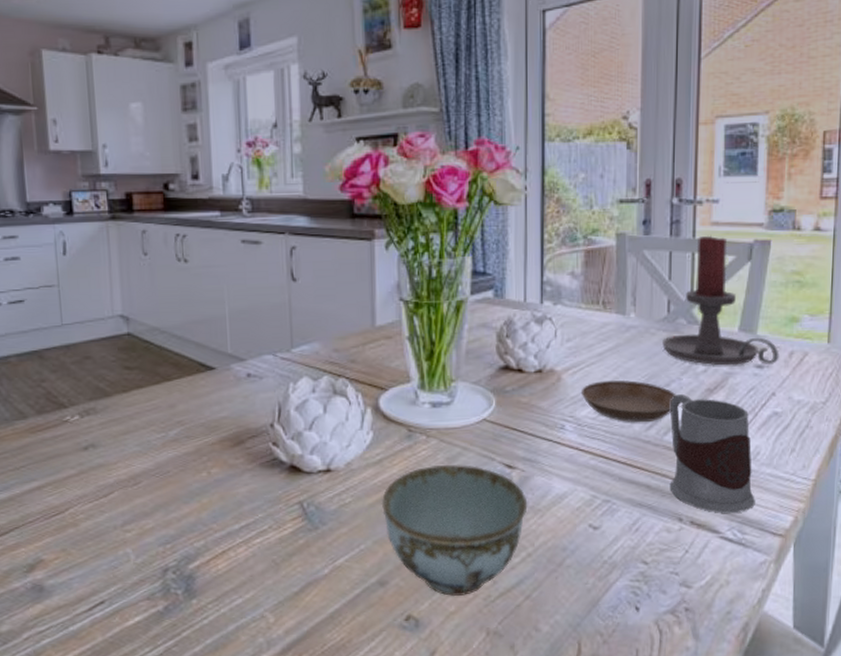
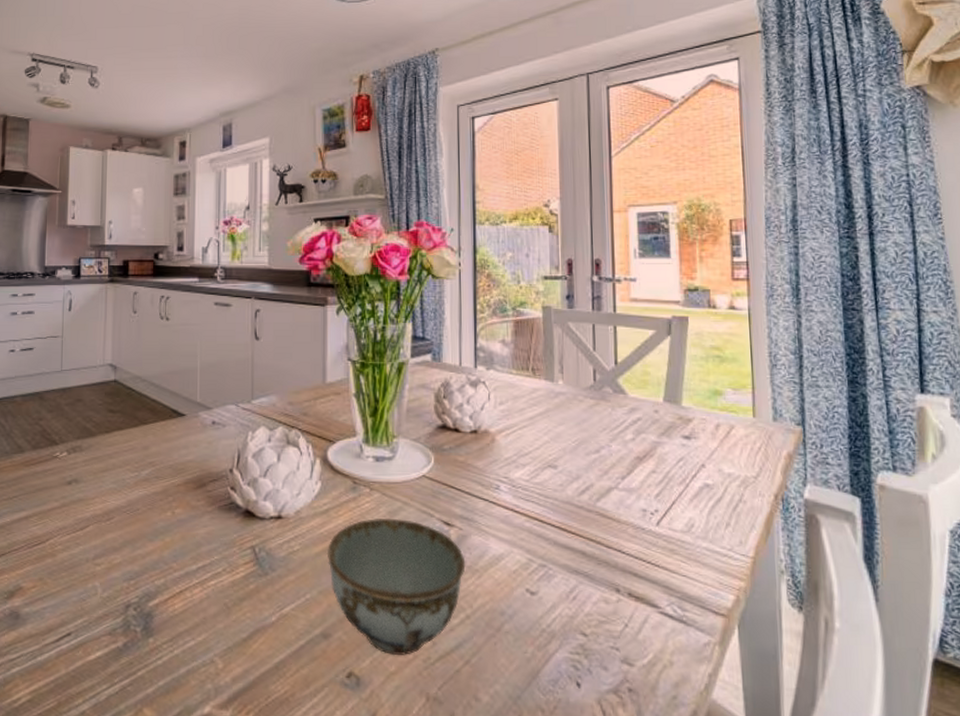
saucer: present [582,379,676,423] -> none [515,443,607,488]
candle holder: present [662,235,779,366] -> none [590,310,706,437]
mug: present [669,394,755,513] -> none [600,461,694,587]

